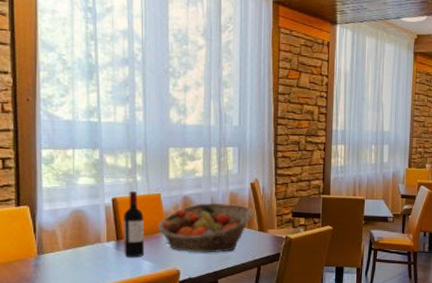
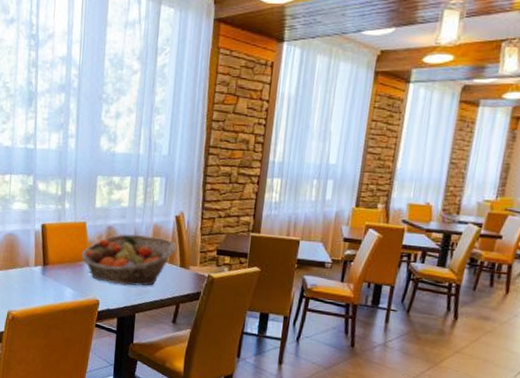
wine bottle: present [124,191,145,258] -> none [49,218,69,284]

